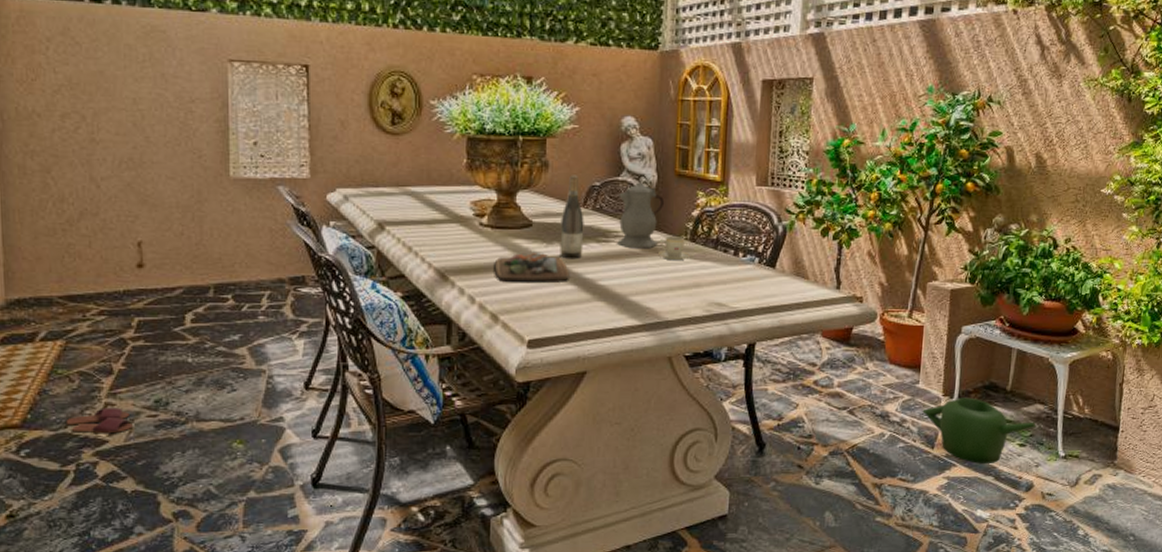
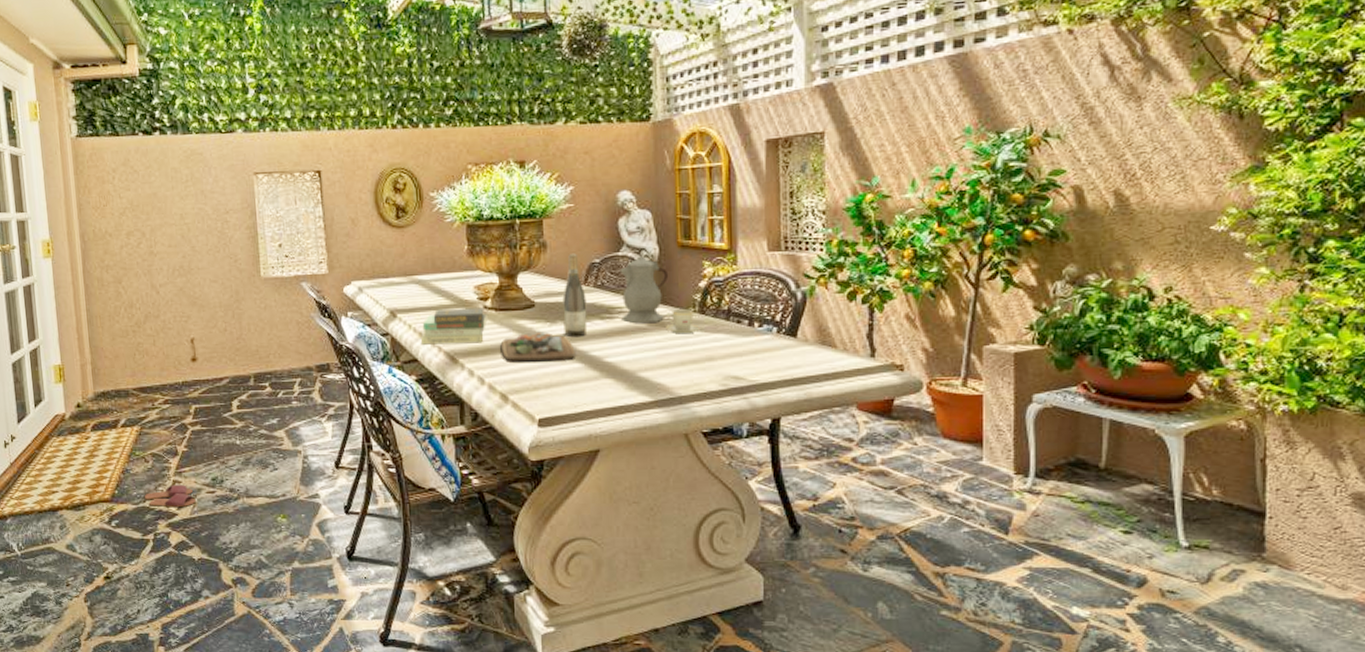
books: none [411,223,483,261] -> present [421,307,488,345]
watering can: present [922,397,1037,463] -> none [990,476,1145,553]

